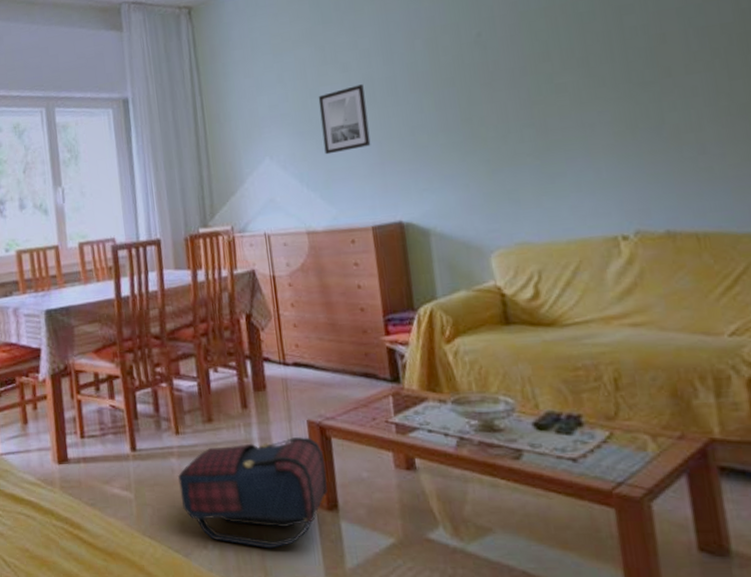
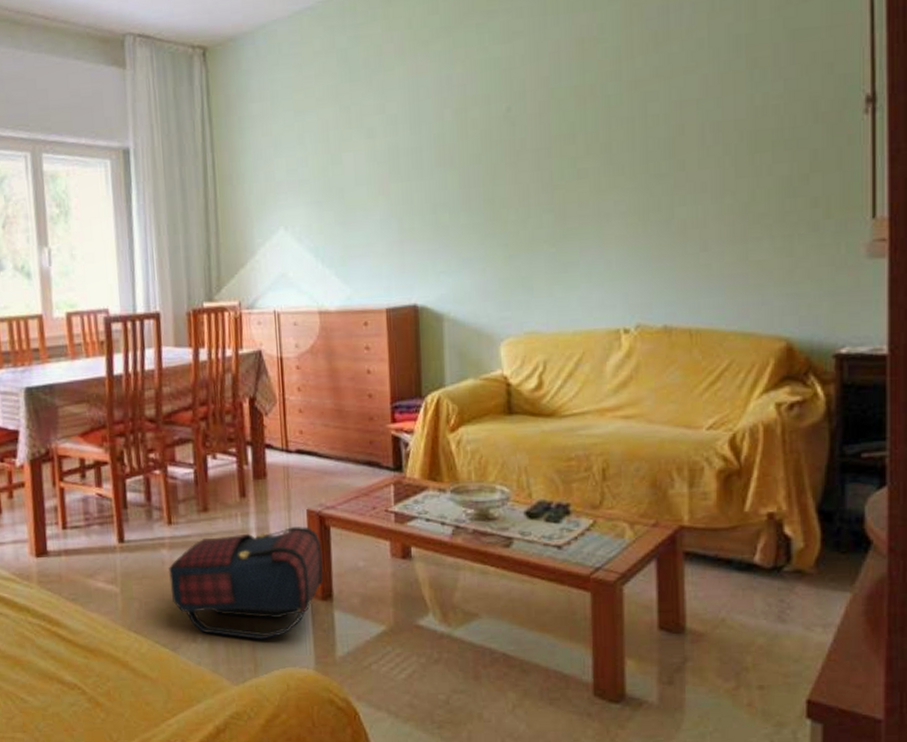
wall art: present [318,84,371,155] -> none [340,153,391,229]

